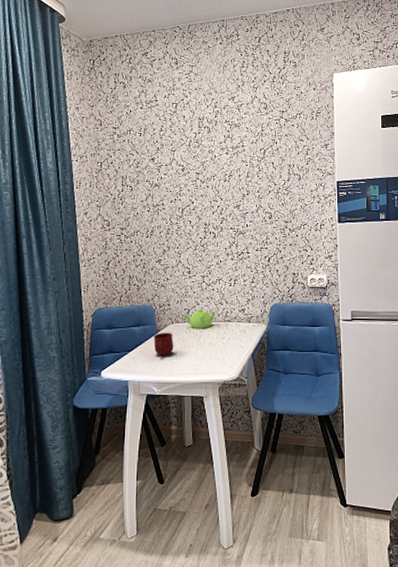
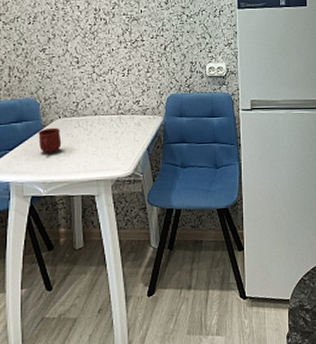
teapot: present [184,309,216,329] -> none [73,102,108,124]

